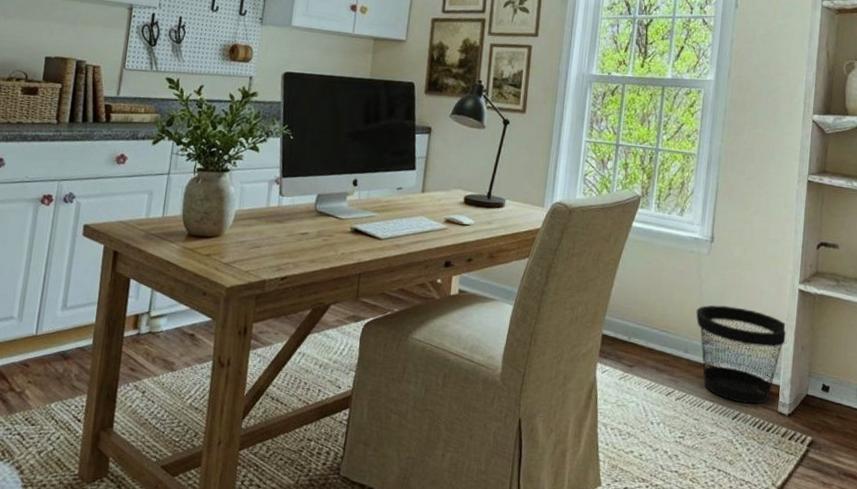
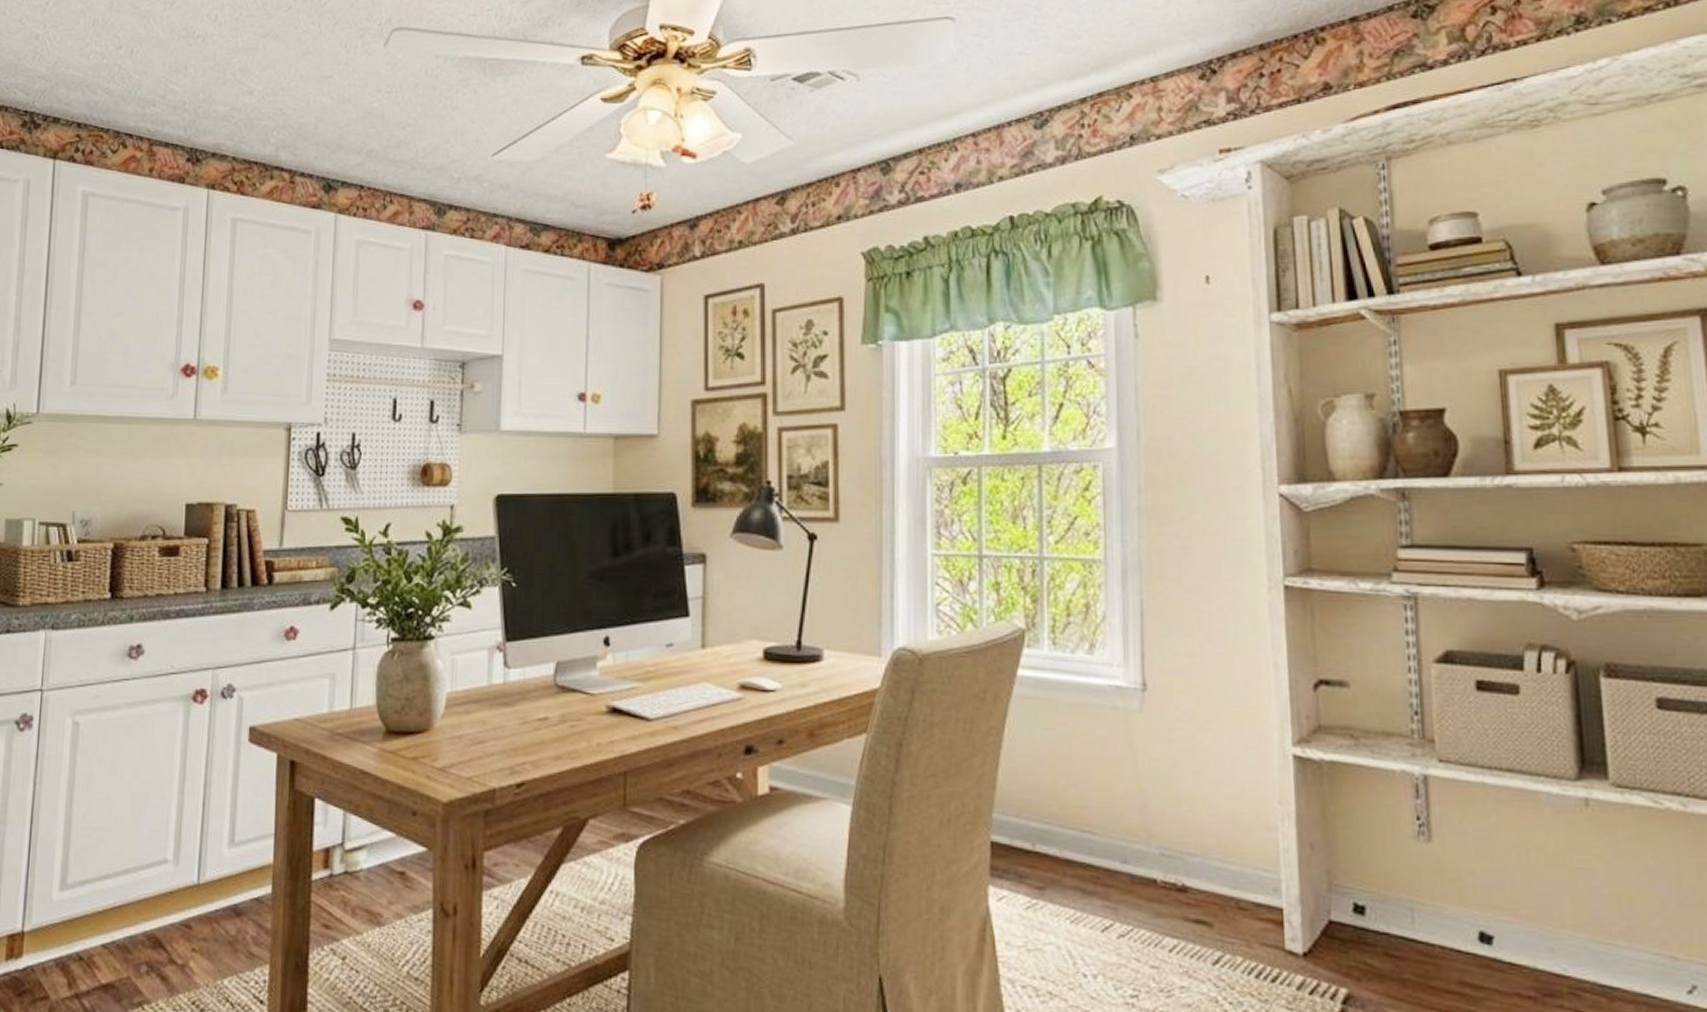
wastebasket: present [696,305,787,404] -> none [1132,787,1285,940]

